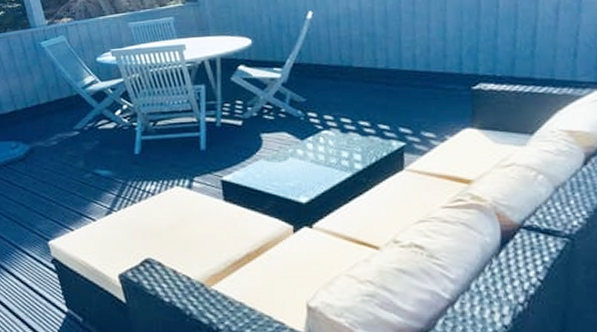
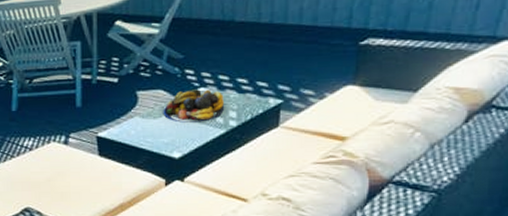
fruit bowl: none [288,132,350,166] -> present [163,89,225,123]

